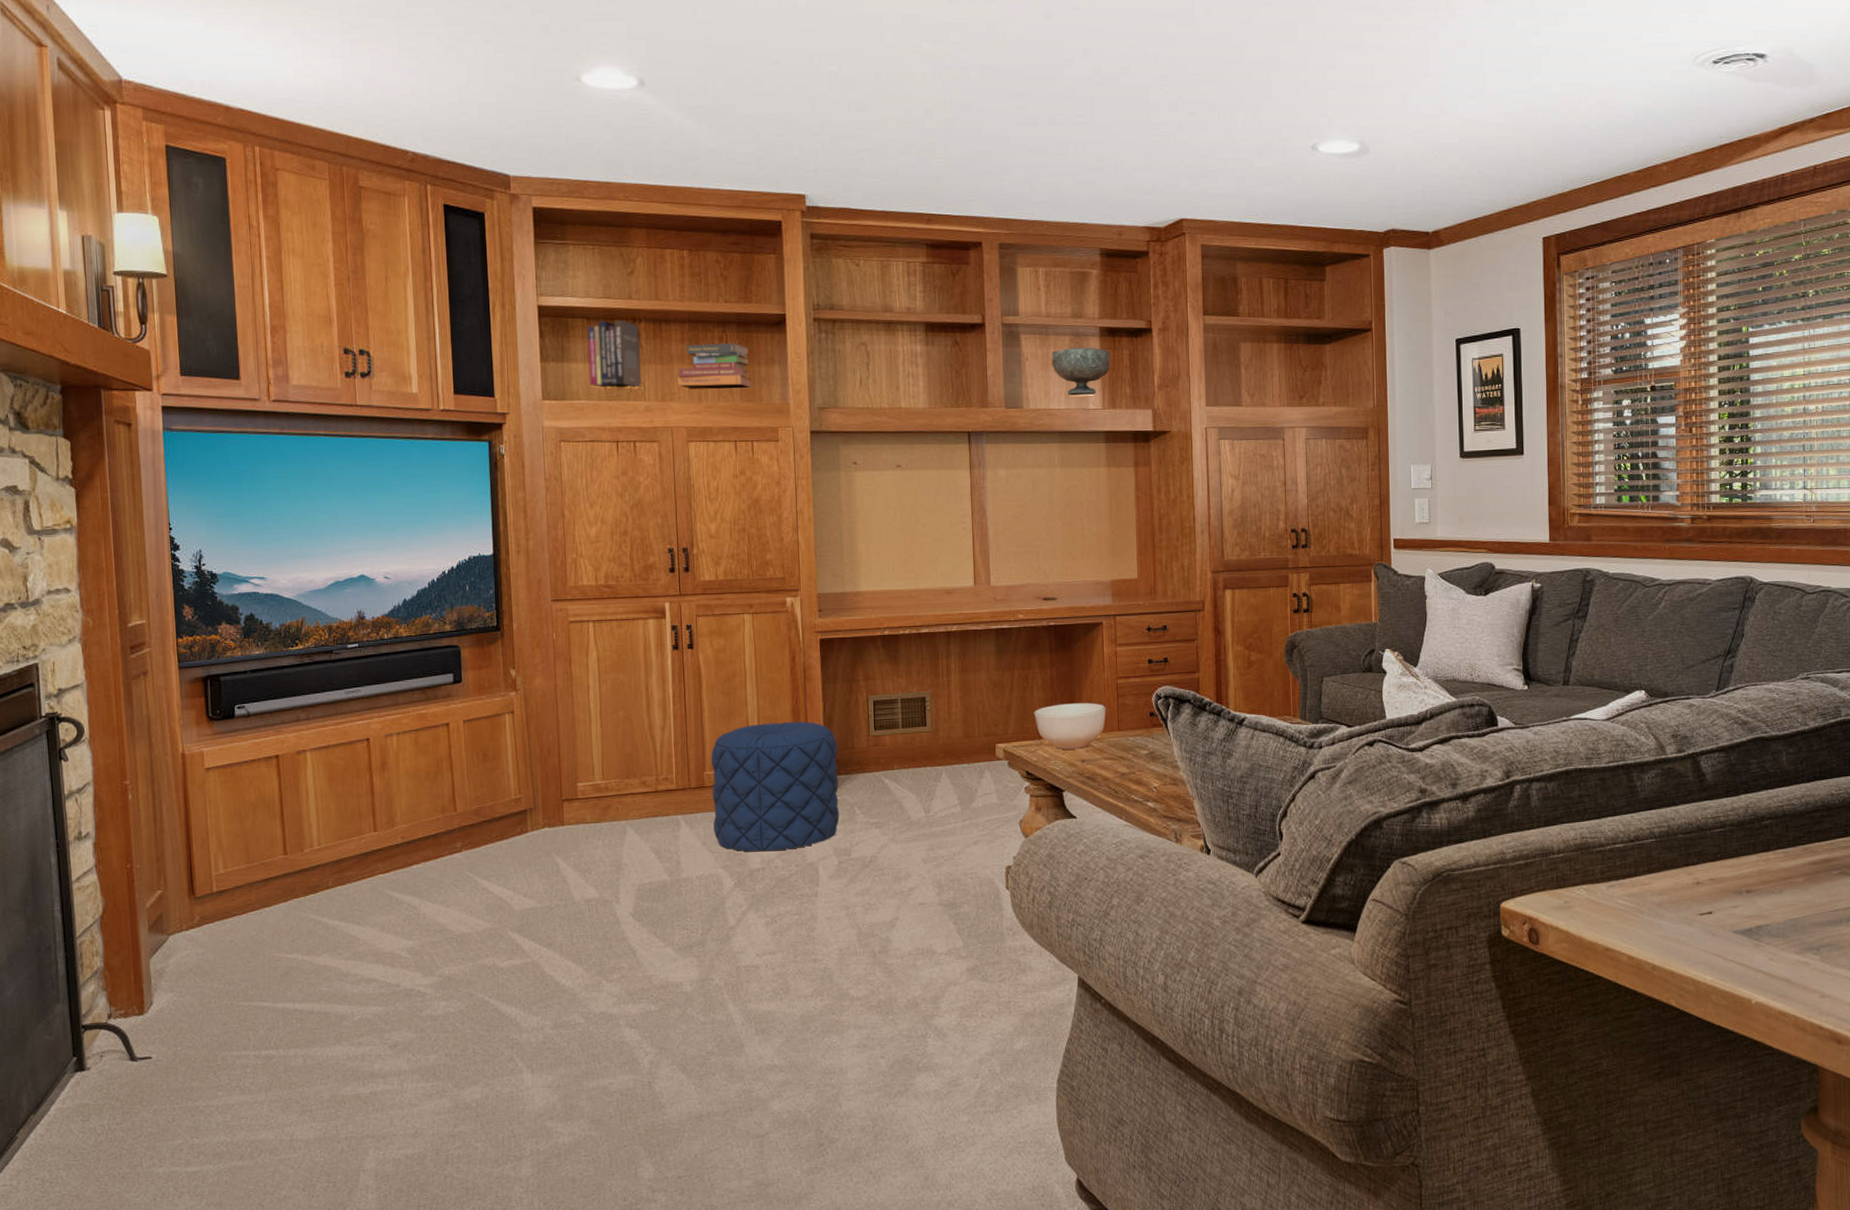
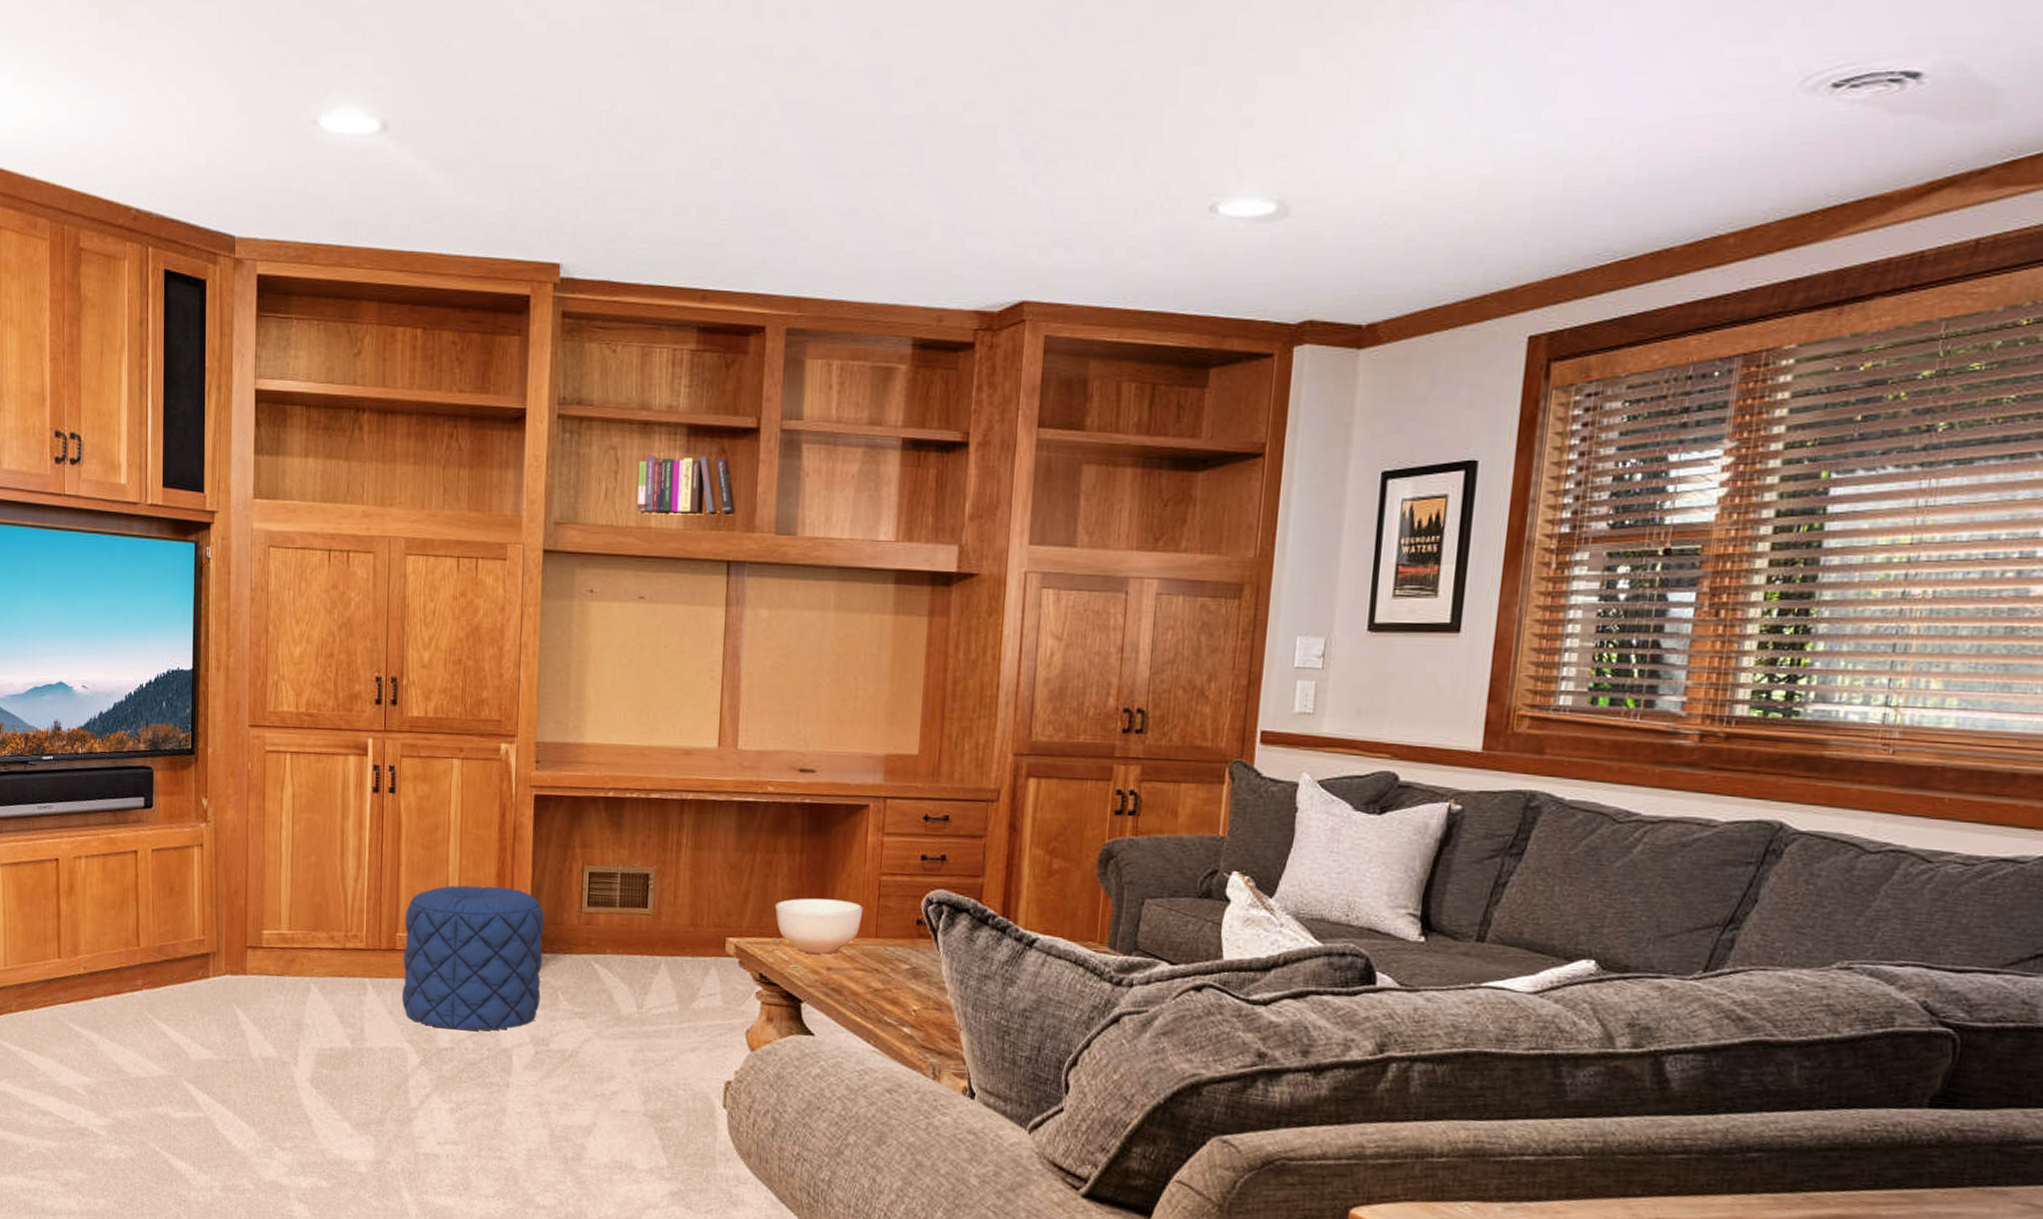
books: present [588,319,641,389] -> none [305,408,361,490]
books: present [677,343,752,390] -> none [400,441,482,496]
books: none [887,347,972,397] -> present [637,456,736,516]
decorative bowl: present [1052,347,1110,395] -> none [838,462,912,523]

